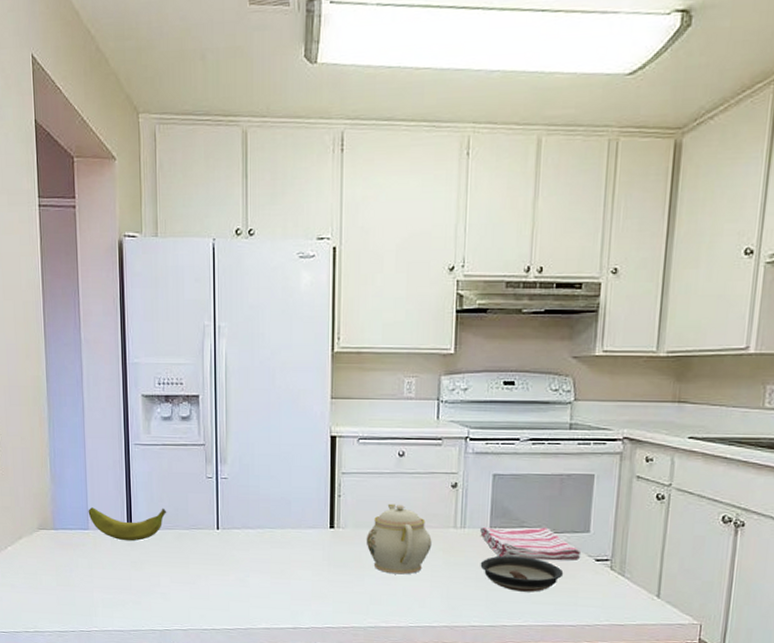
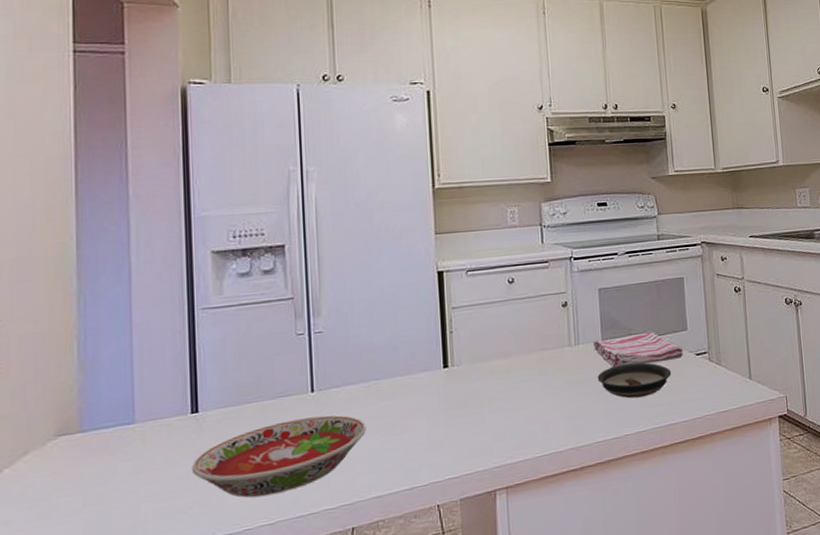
banana: present [88,507,167,542] -> none [134,378,246,429]
bowl: none [127,550,260,608] -> present [191,415,366,498]
teapot: present [366,503,432,575] -> none [482,330,550,405]

